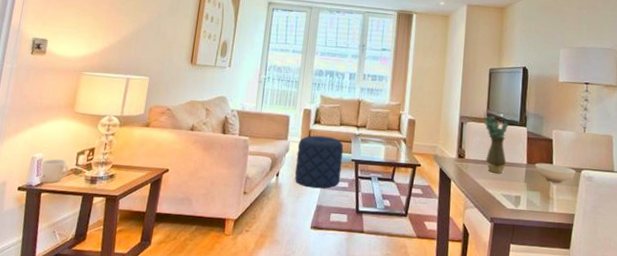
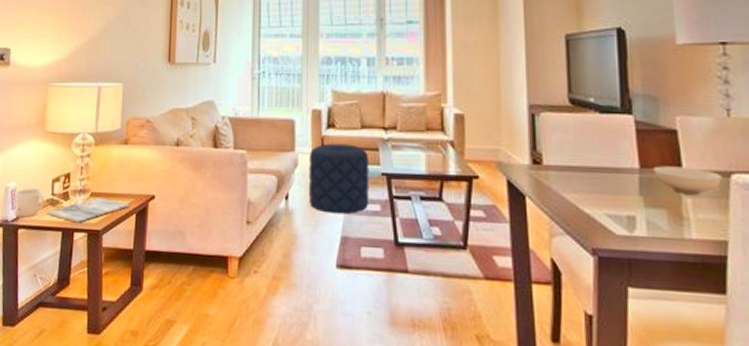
magazine: none [69,168,146,190] -> present [46,196,130,223]
vase: present [483,113,509,174] -> none [564,98,608,184]

